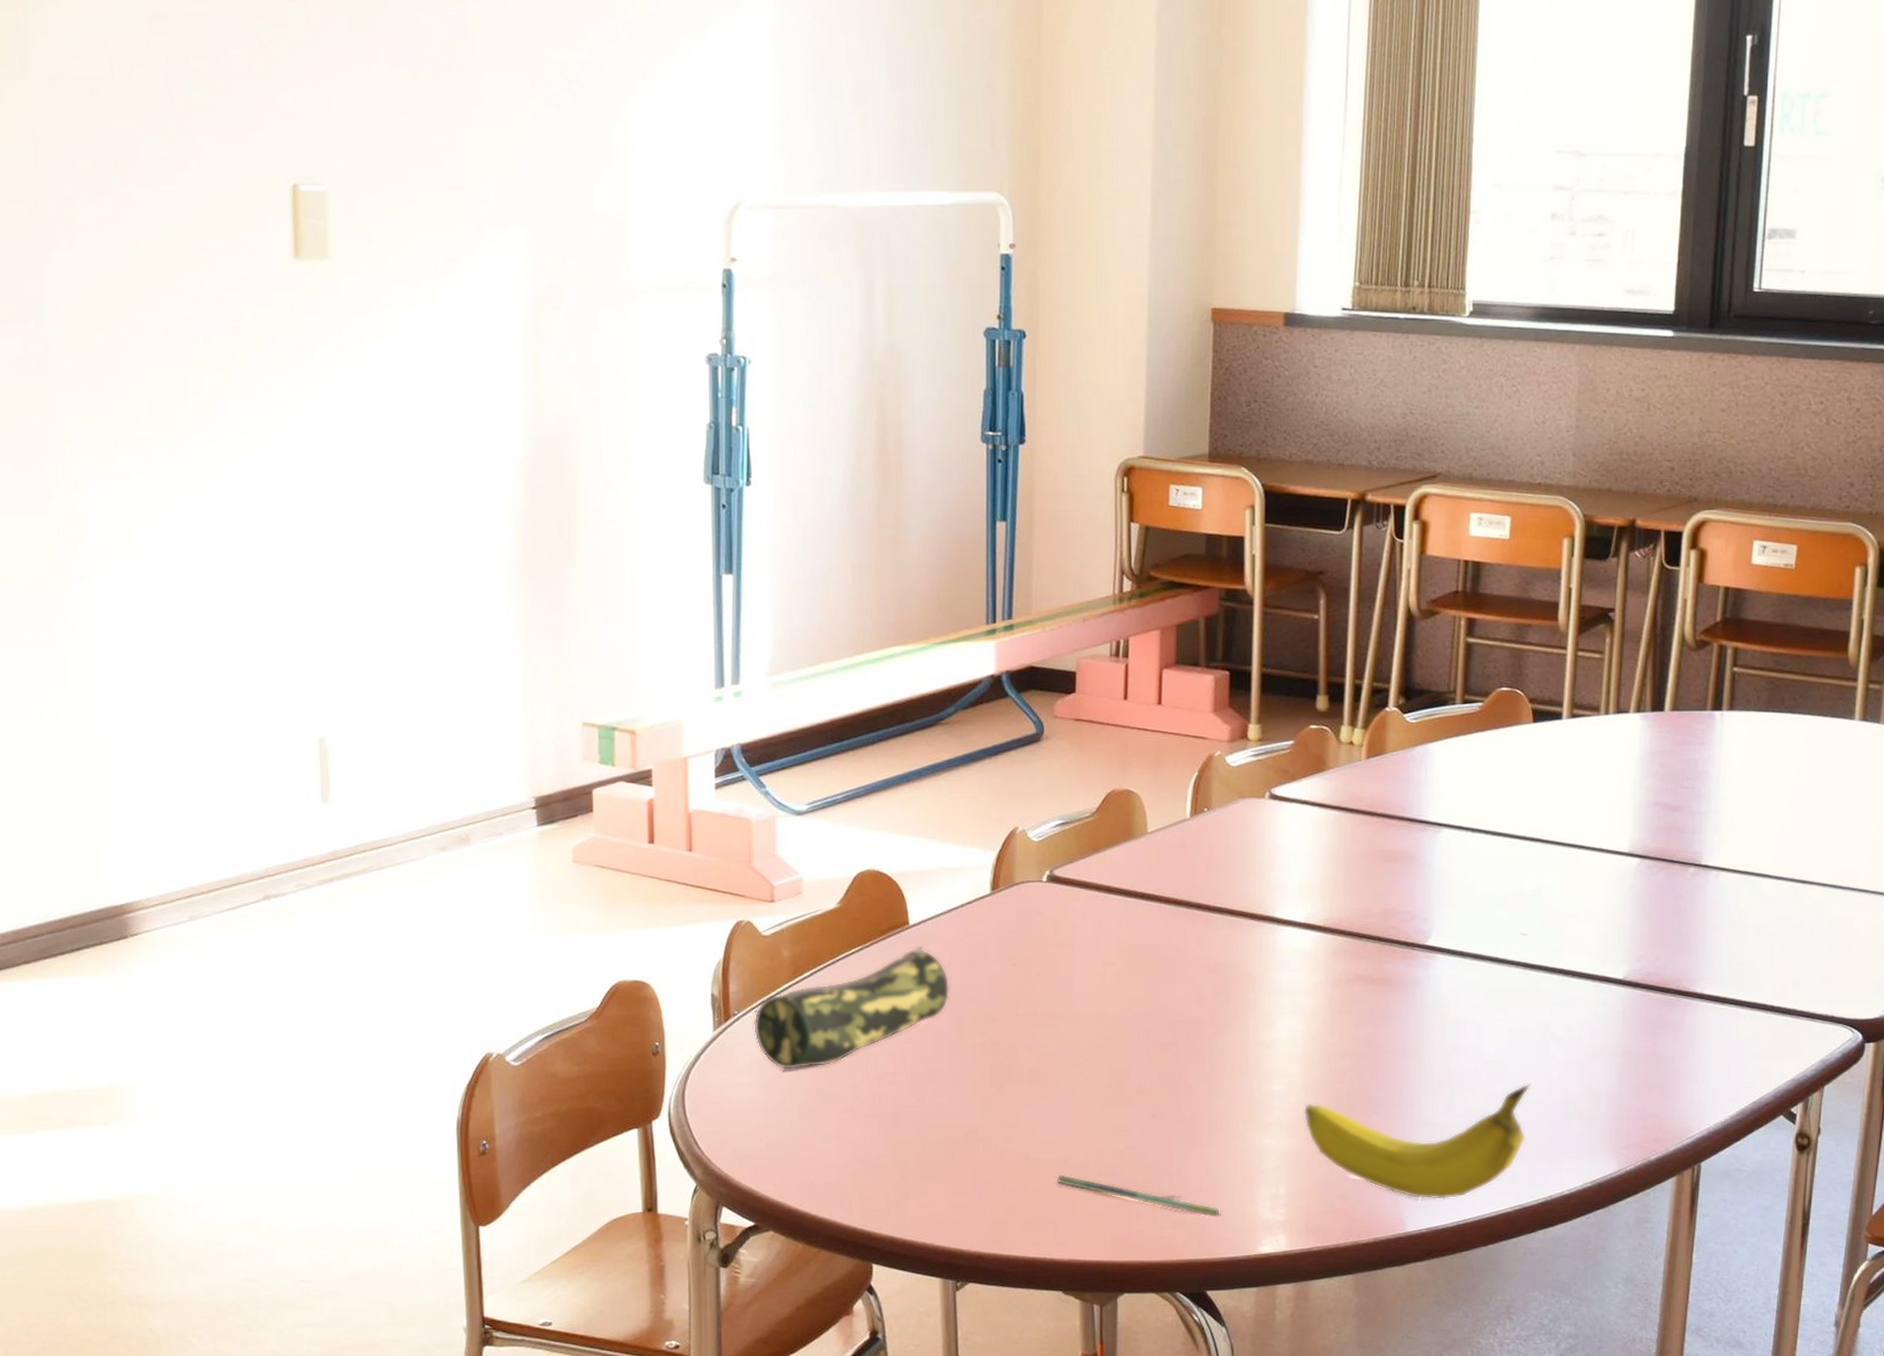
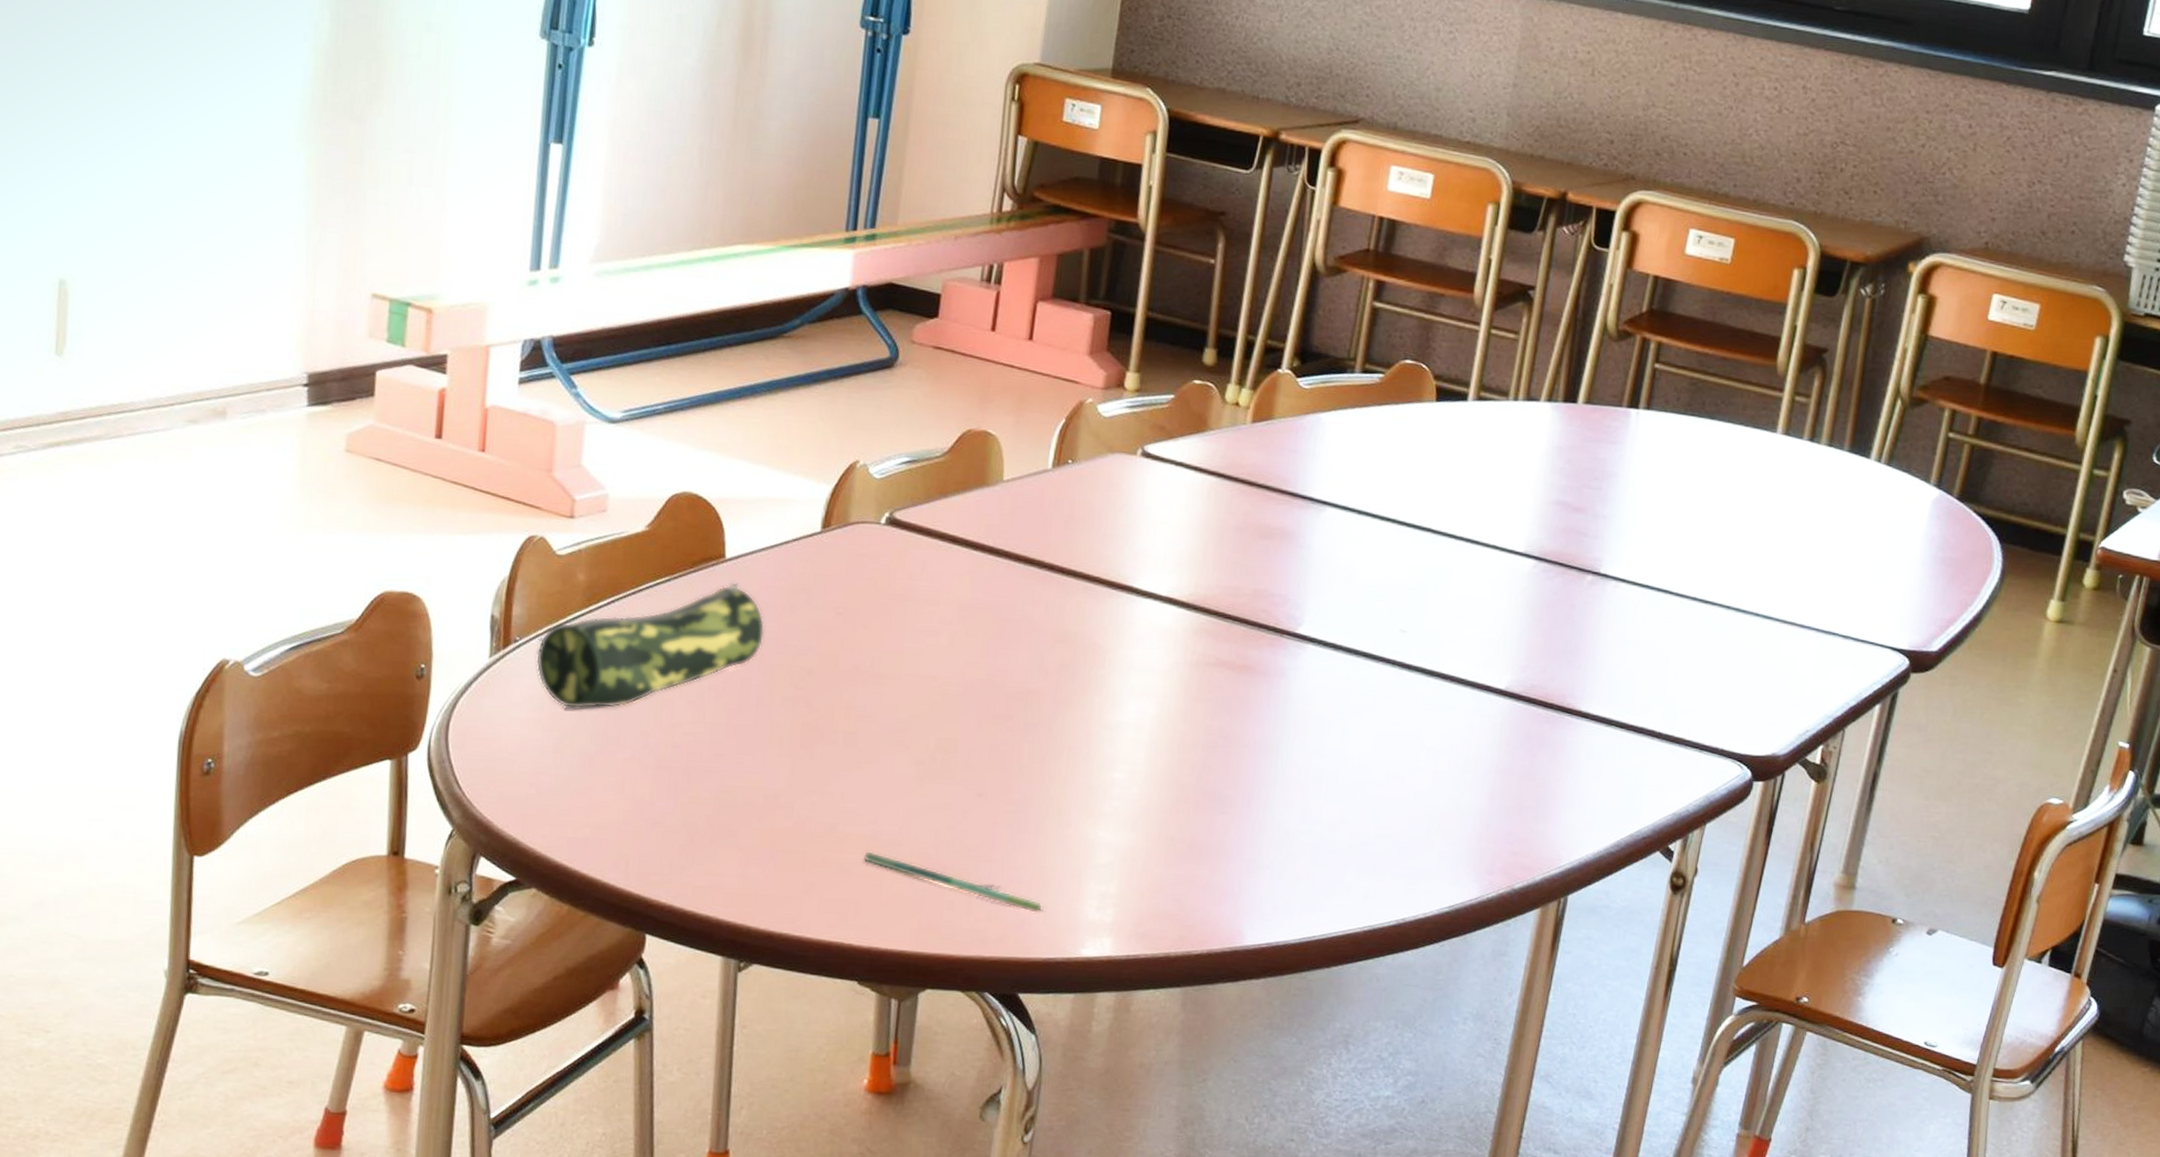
fruit: present [1303,1083,1531,1200] -> none [1145,794,1395,913]

